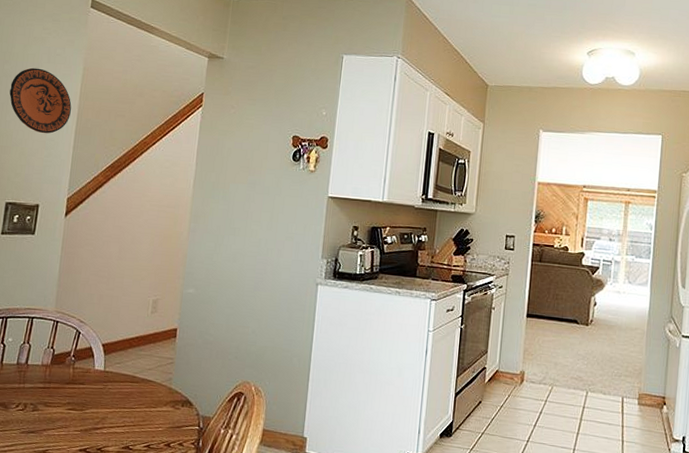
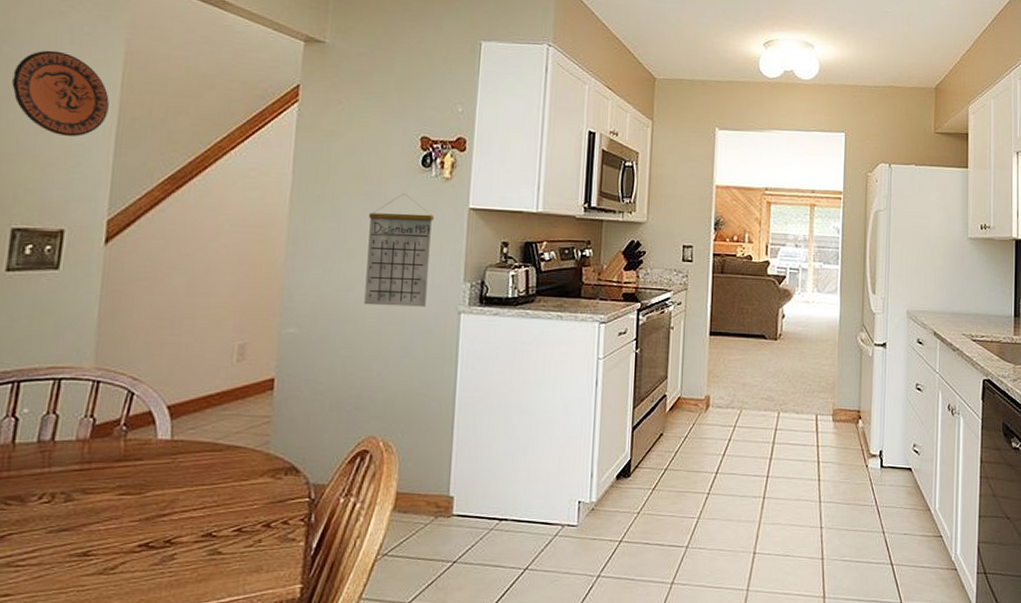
calendar: none [244,183,301,278] -> present [364,193,435,307]

